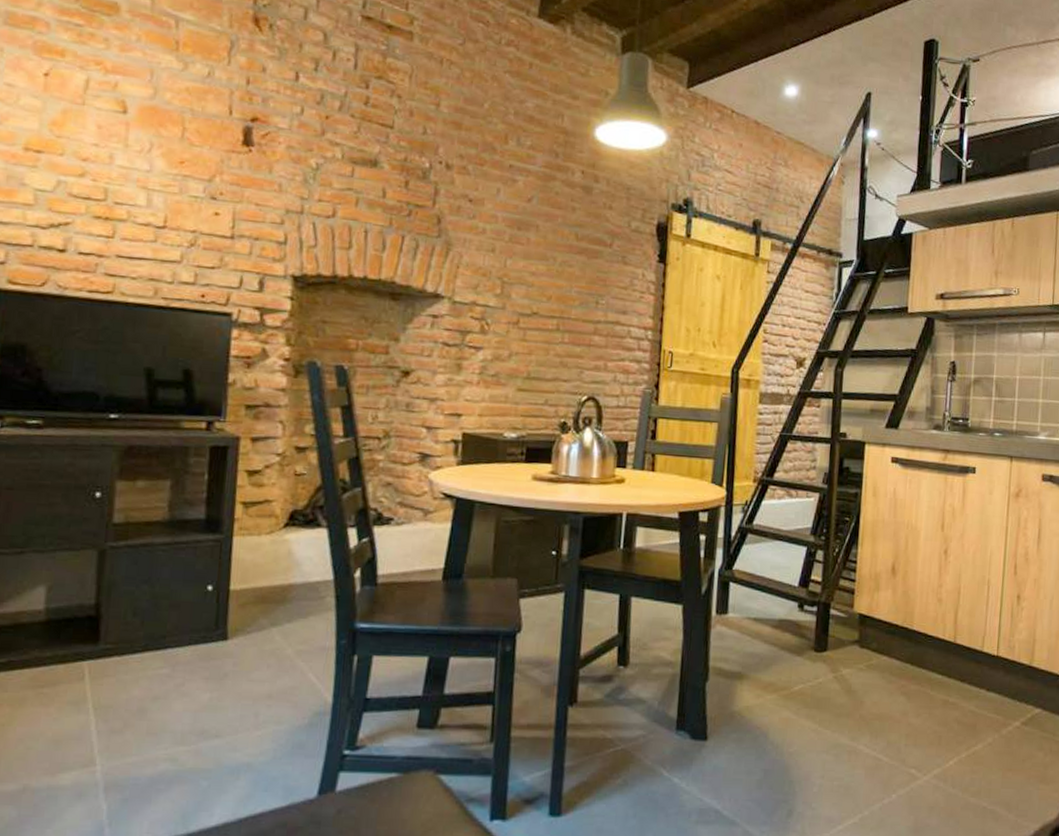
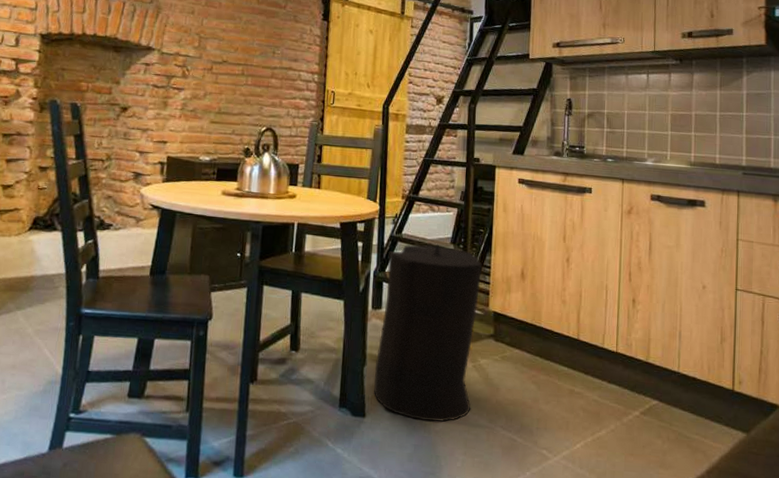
trash can: none [717,535,847,743] -> present [374,243,483,423]

